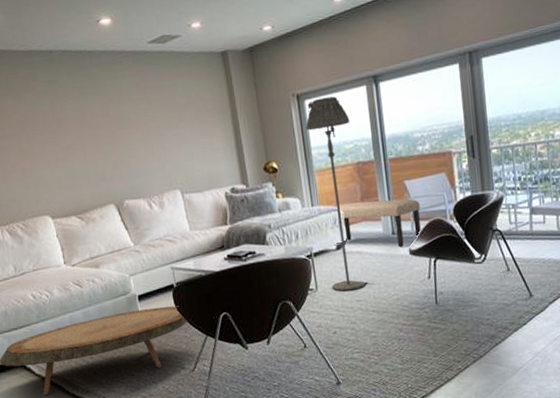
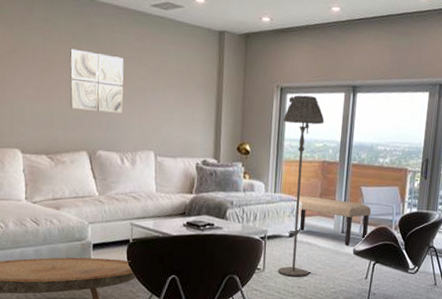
wall art: none [78,101,141,165] -> present [70,49,124,114]

